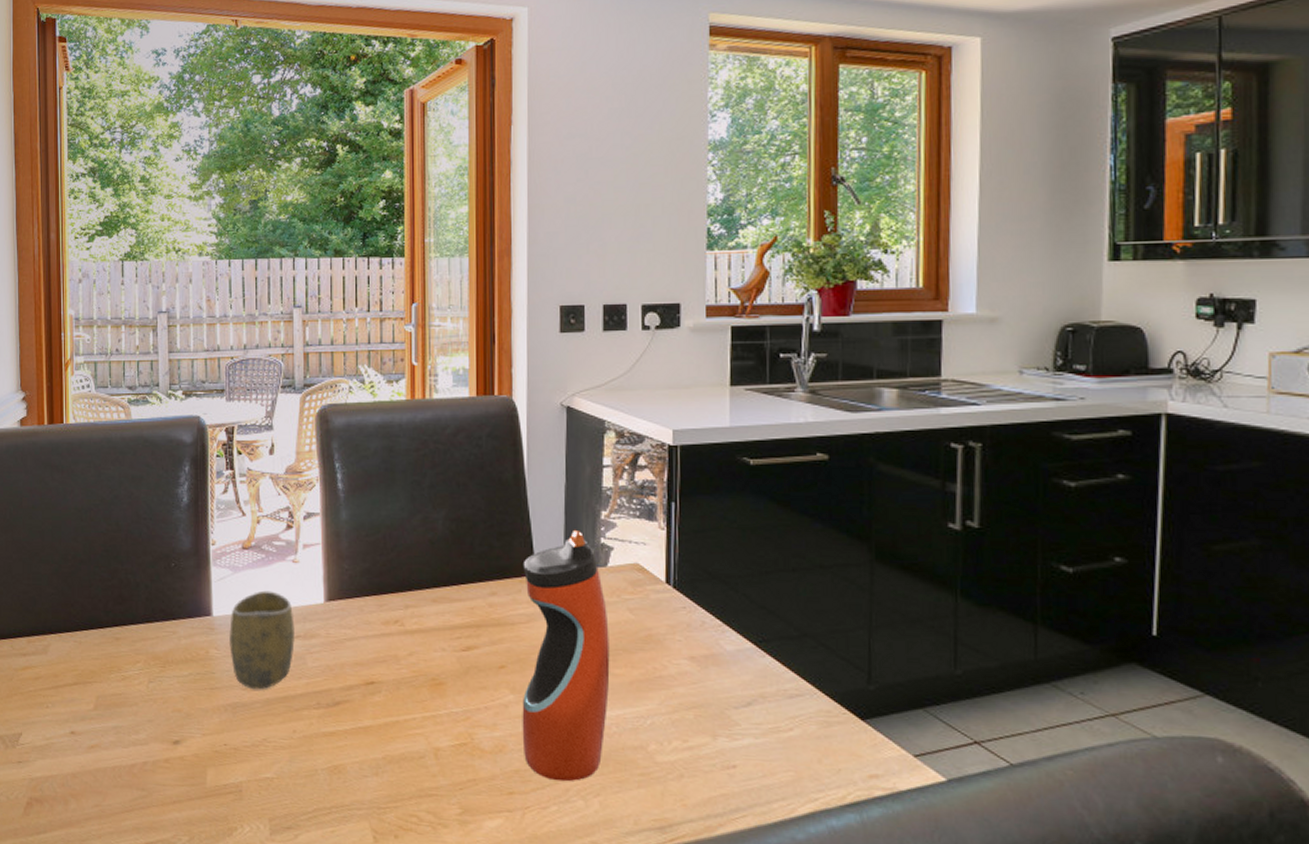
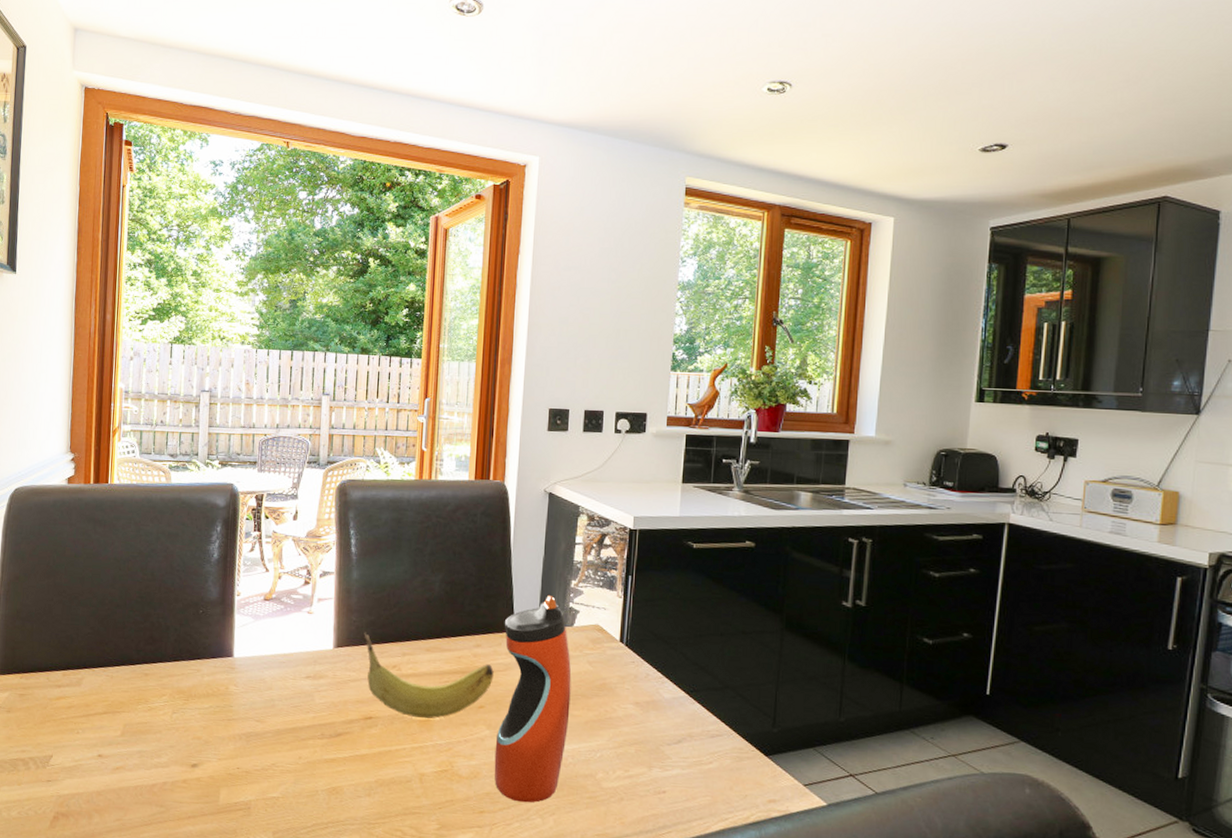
cup: present [229,590,295,690] -> none [247,636,306,722]
fruit: none [358,581,515,683] -> present [364,632,494,719]

